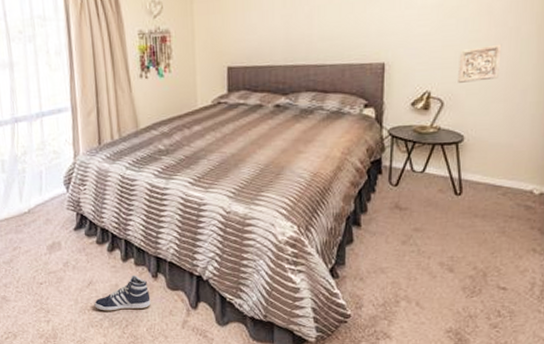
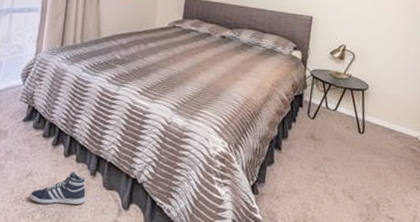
wall ornament: present [458,44,502,83] -> none [367,16,401,43]

